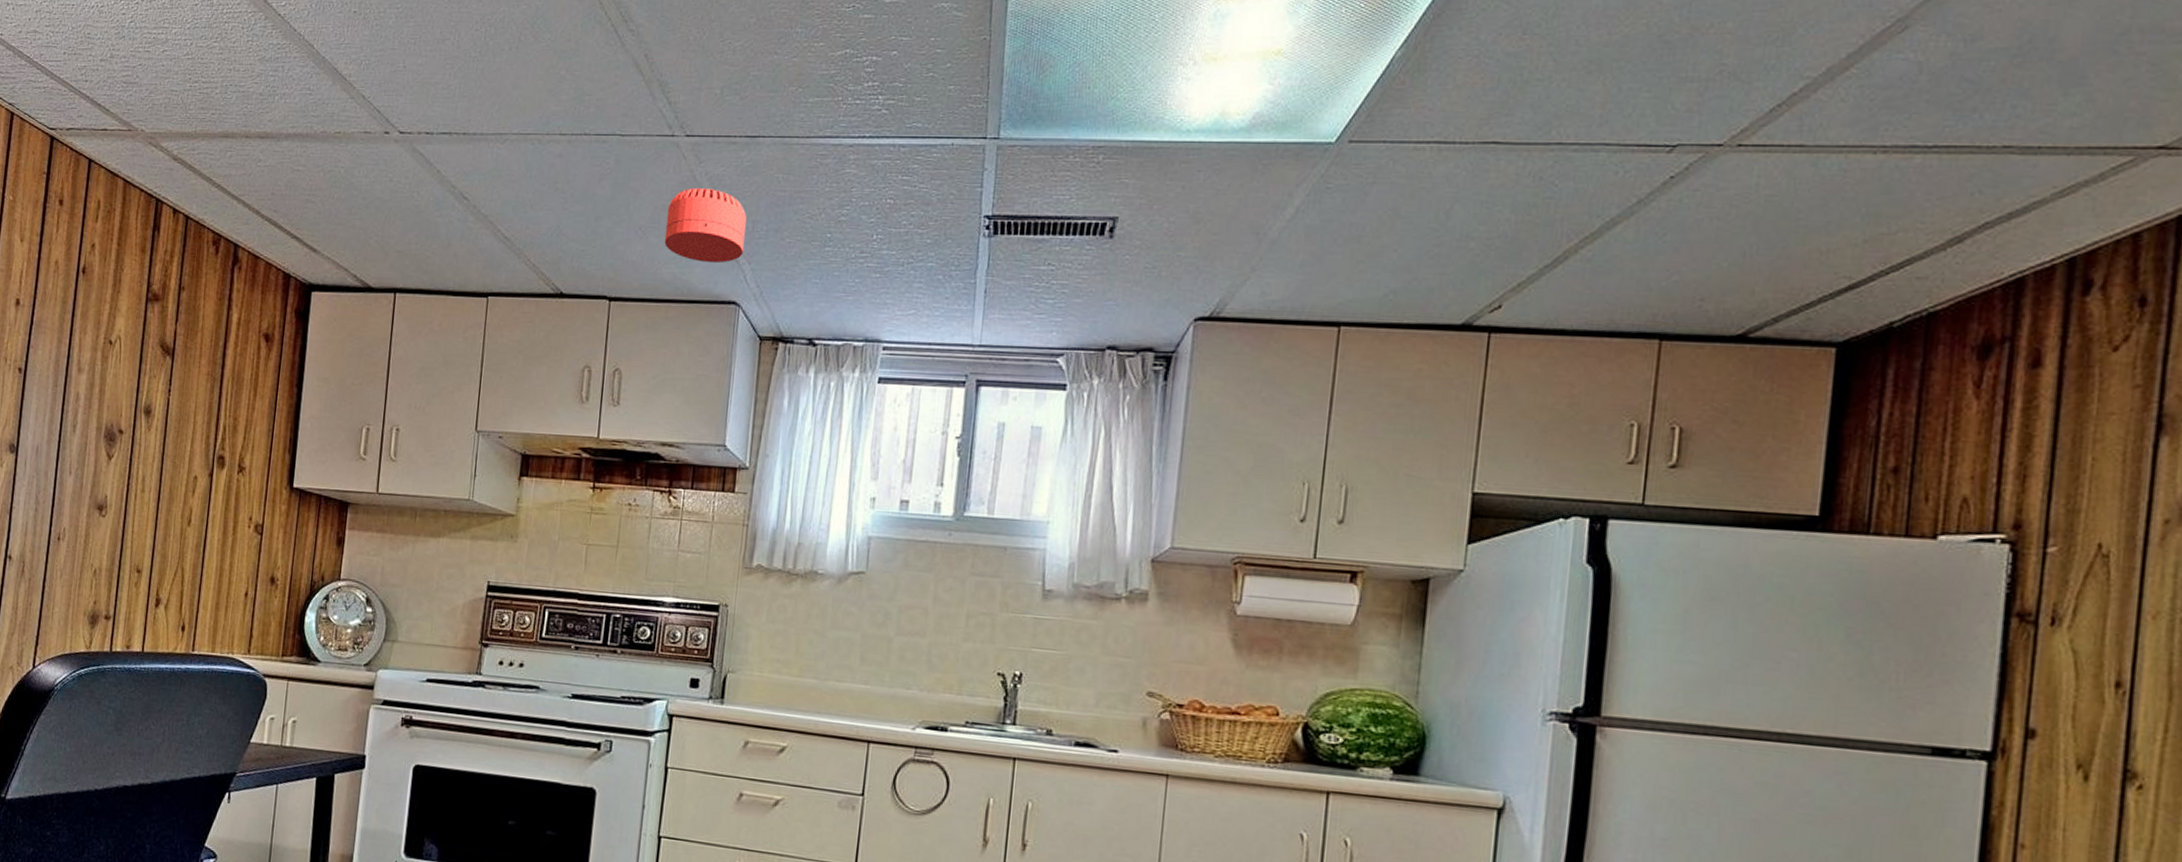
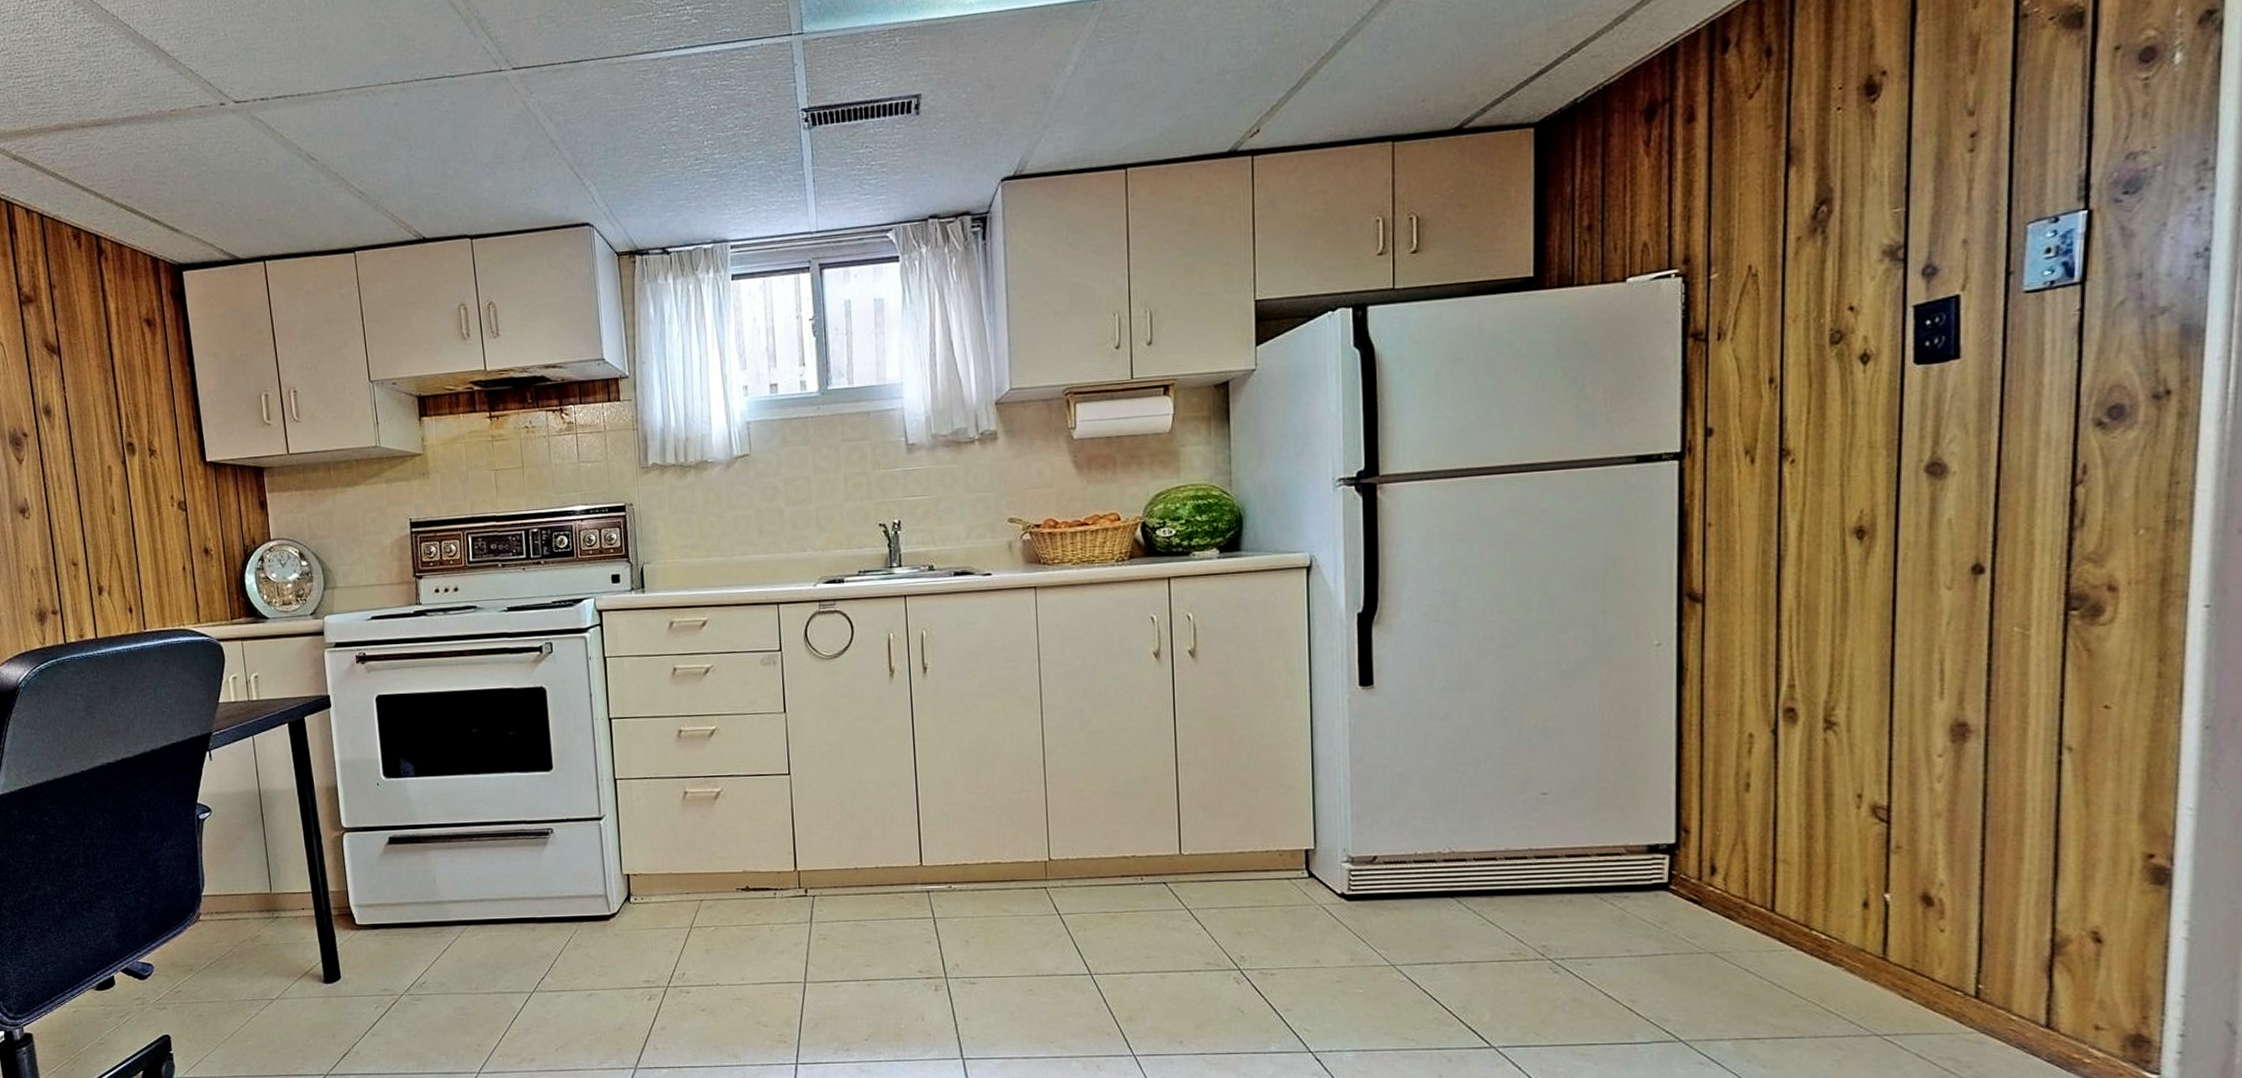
smoke detector: present [664,188,747,264] -> none [508,117,587,190]

